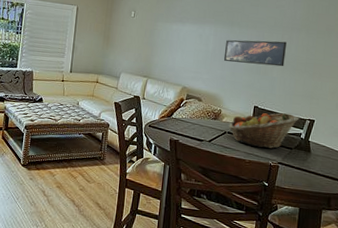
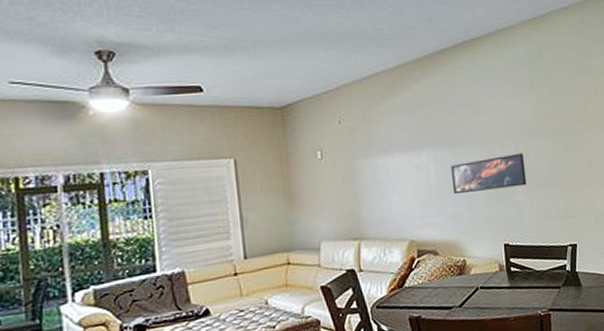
fruit basket: present [228,113,300,149] -> none [479,243,560,298]

